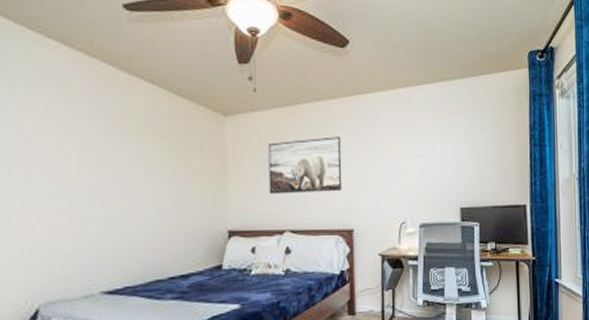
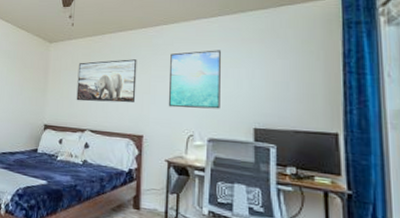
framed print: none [378,123,430,193] -> present [168,50,221,109]

